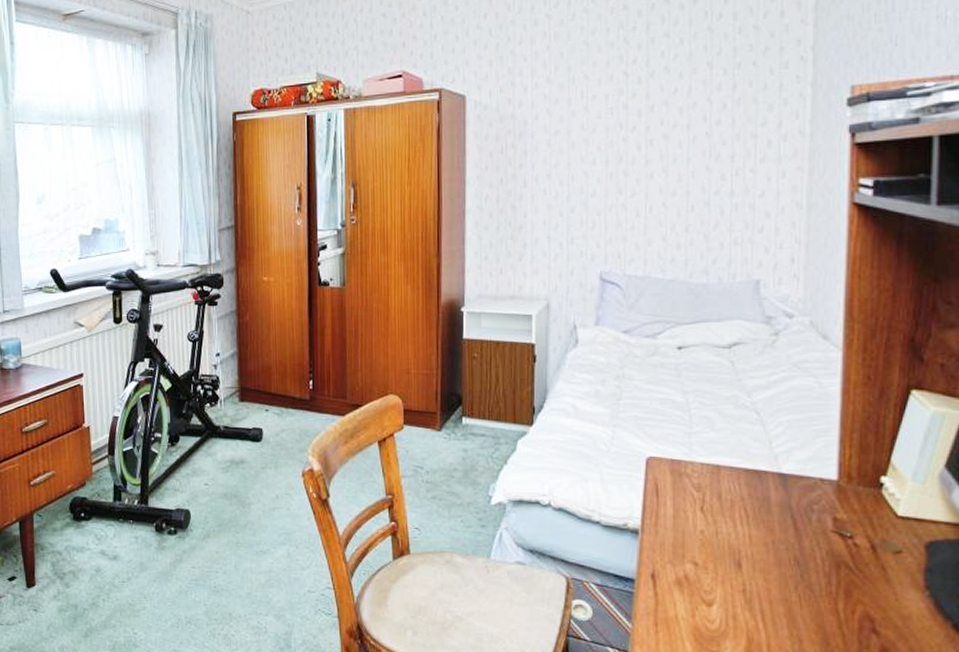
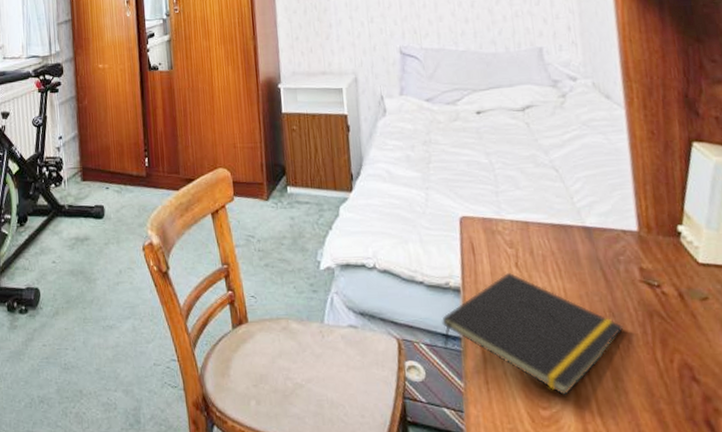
notepad: none [614,516,808,641] -> present [442,272,624,396]

